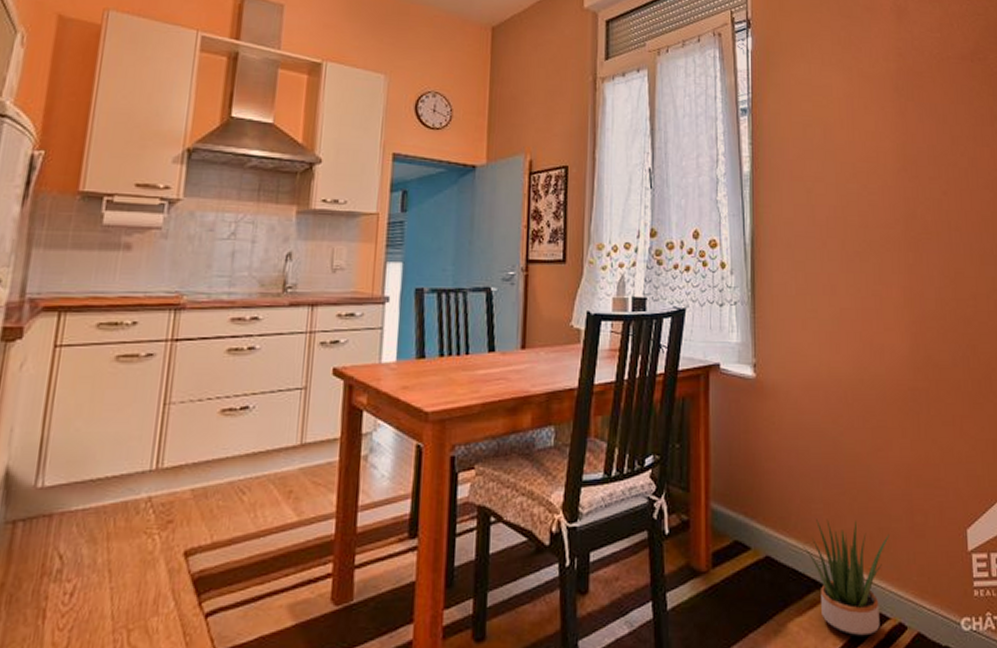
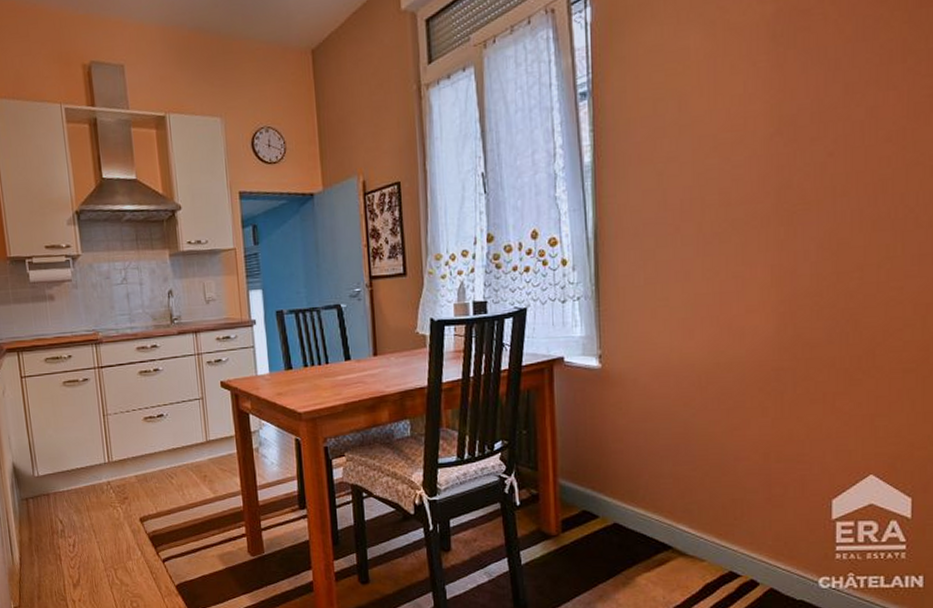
potted plant: present [802,519,889,636] -> none [651,492,743,589]

